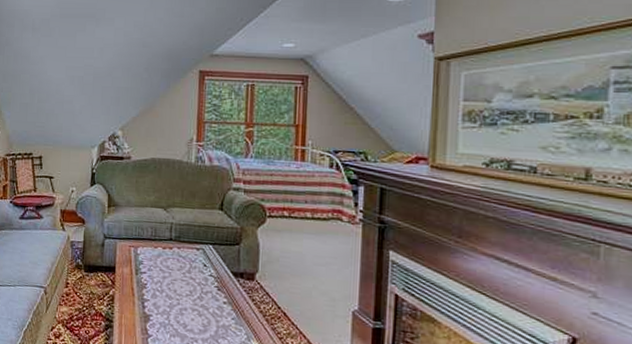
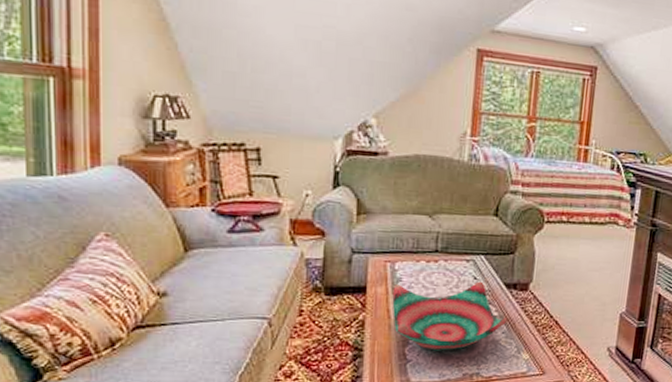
decorative bowl: none [135,266,236,331] -> present [392,281,507,351]

